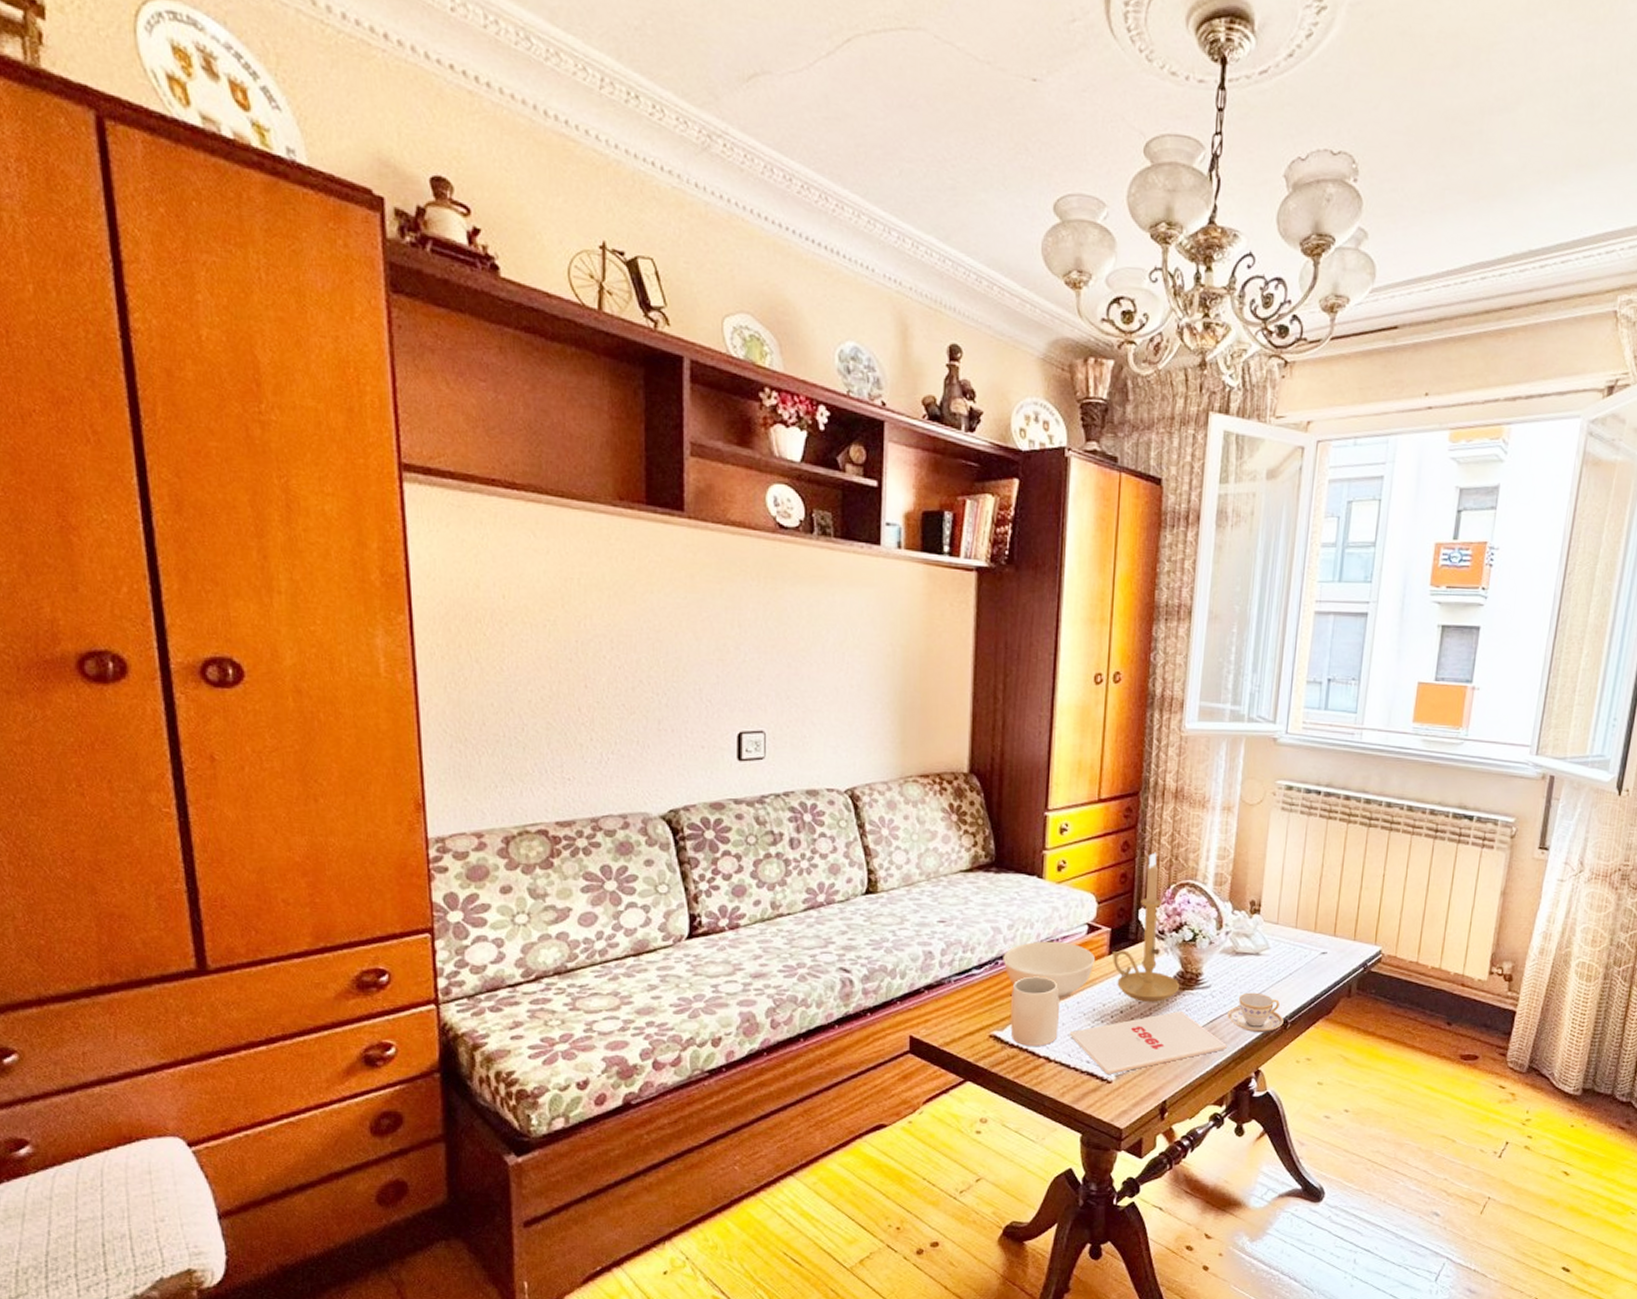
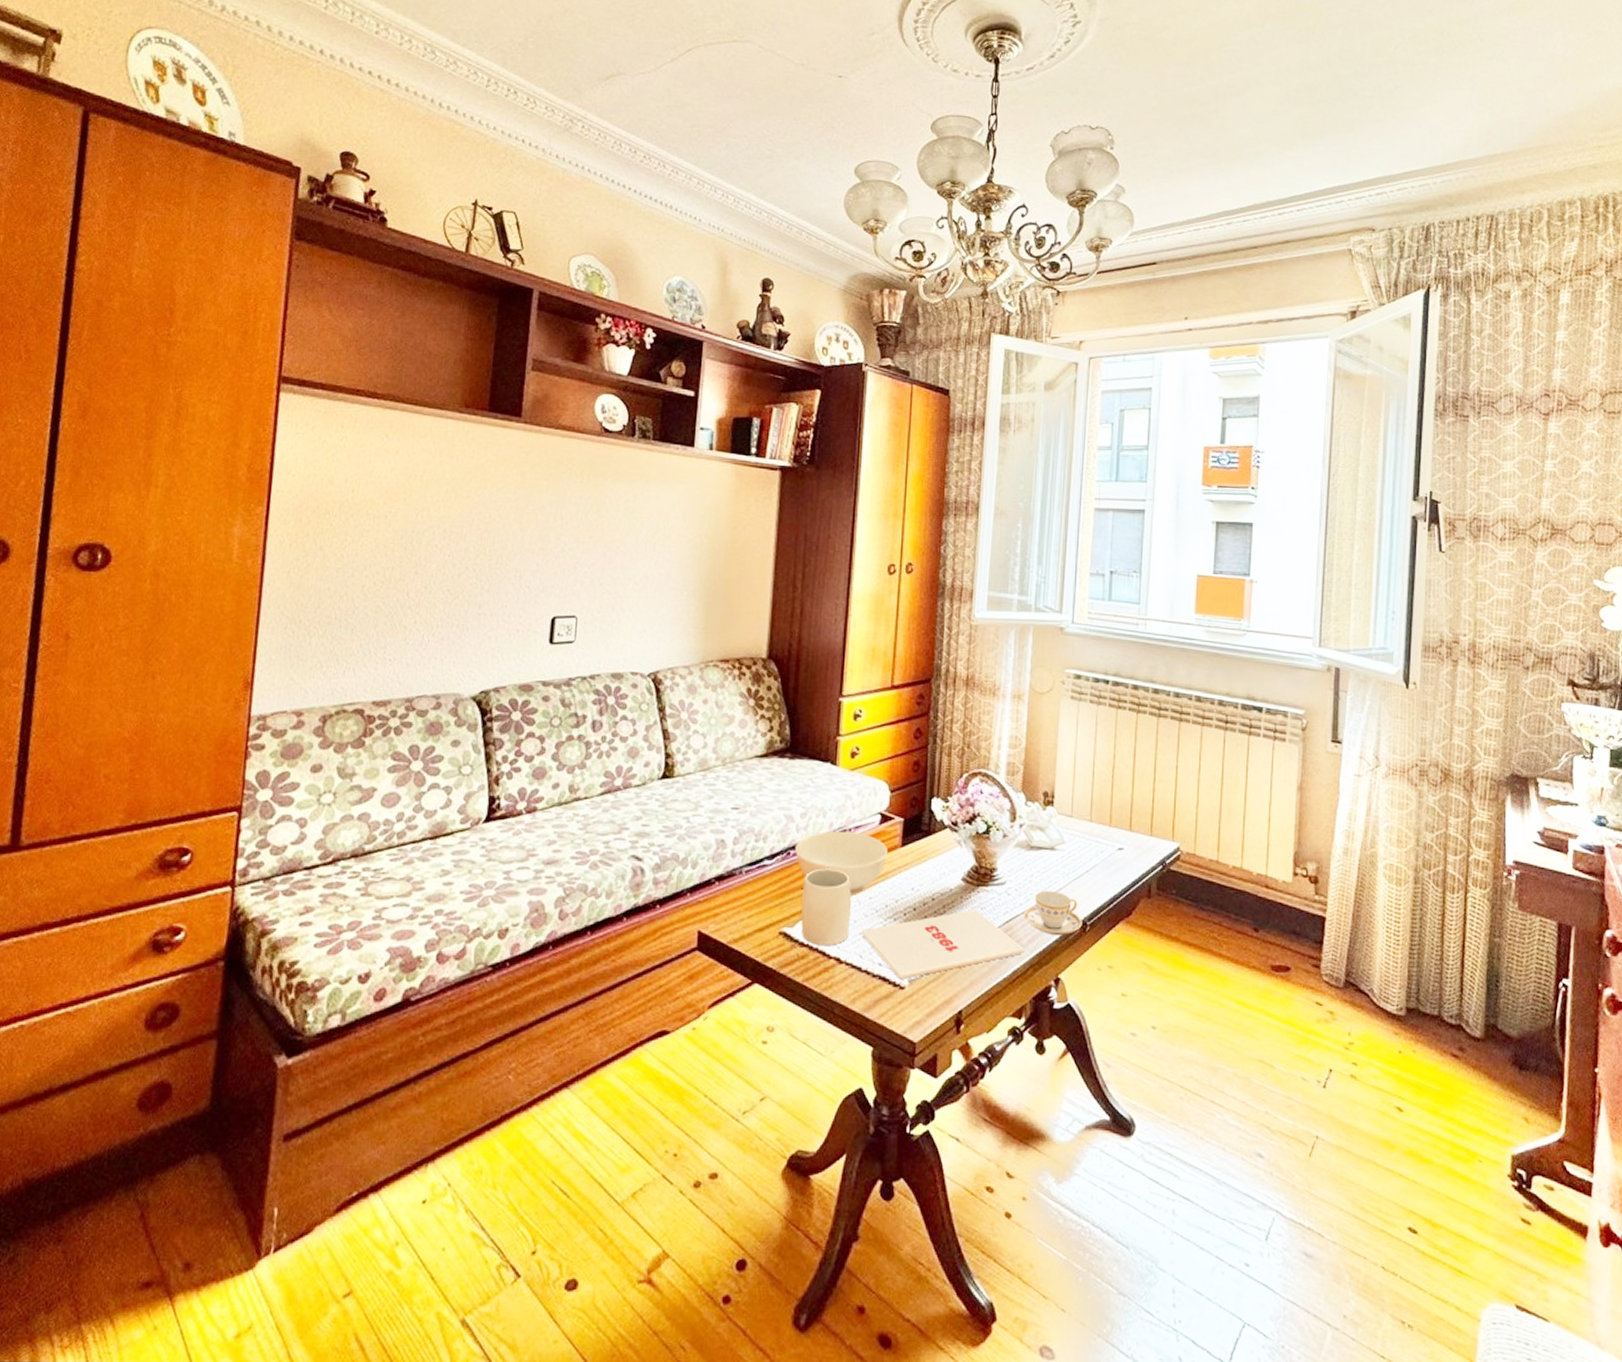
candle holder: present [1112,852,1180,1002] -> none [904,740,975,899]

